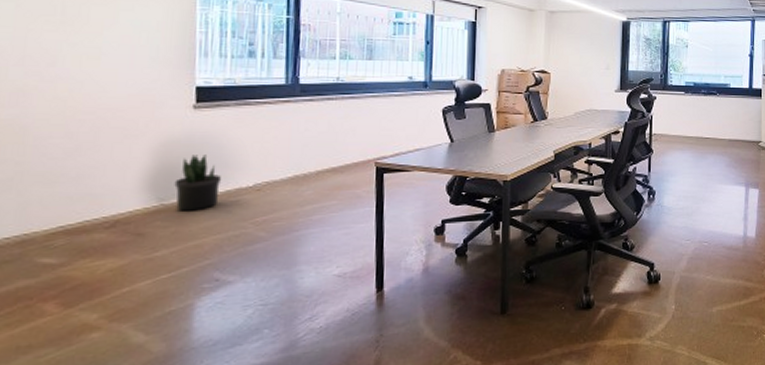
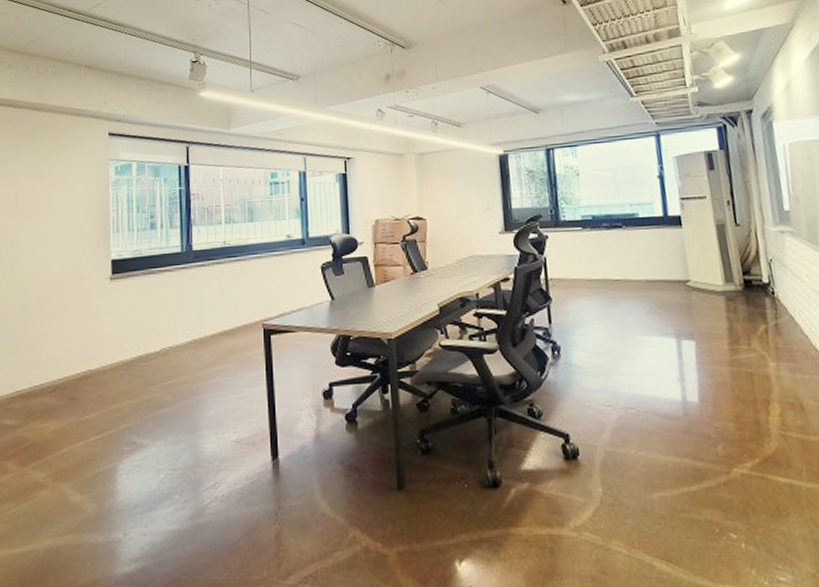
planter: present [174,155,222,211] -> none [98,322,135,377]

